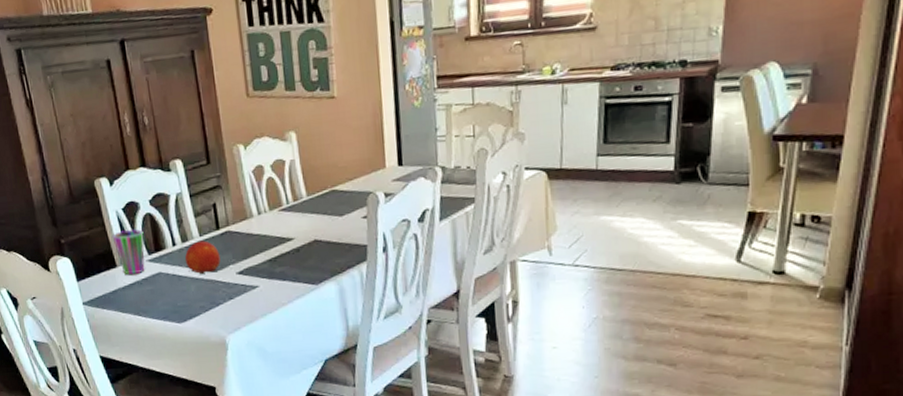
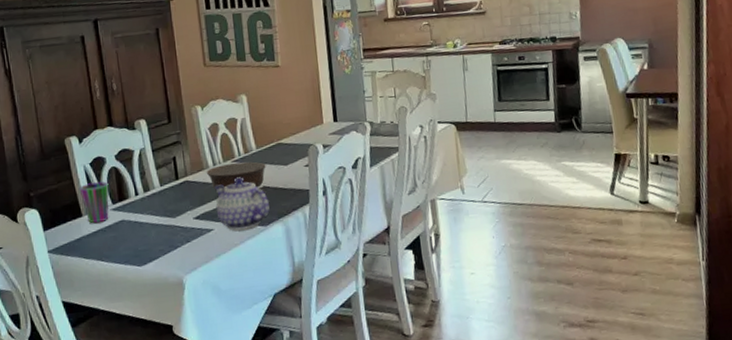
fruit: present [184,240,221,274] -> none [146,190,179,220]
bowl: none [250,211,318,244] -> present [206,161,266,191]
teapot: none [258,228,321,289] -> present [214,177,270,231]

